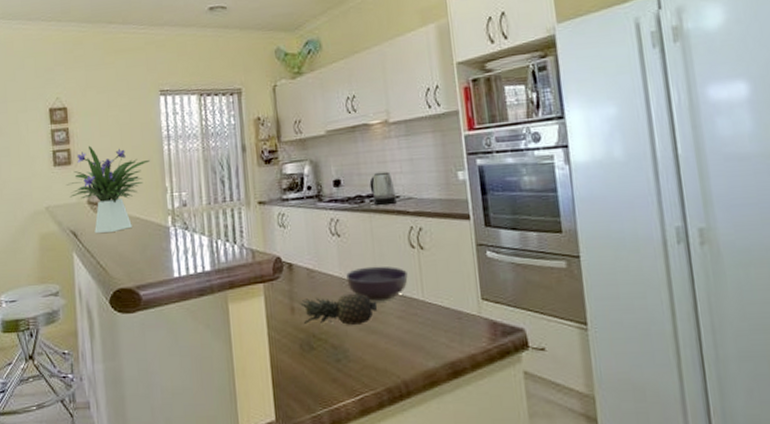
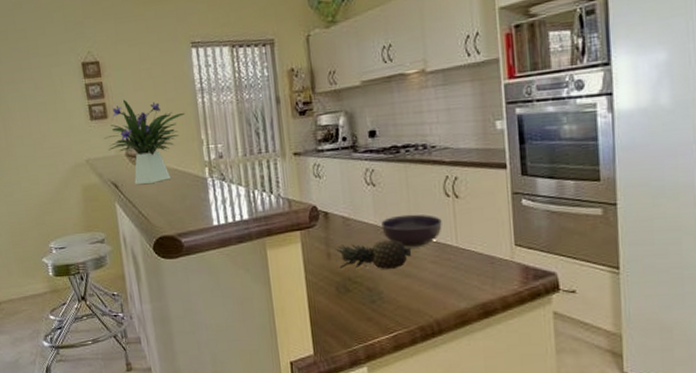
kettle: present [369,171,397,206] -> none [405,122,433,156]

